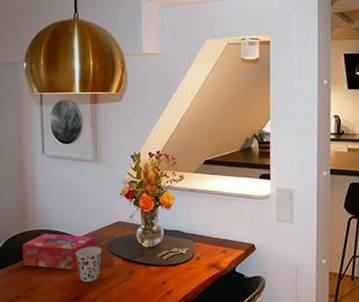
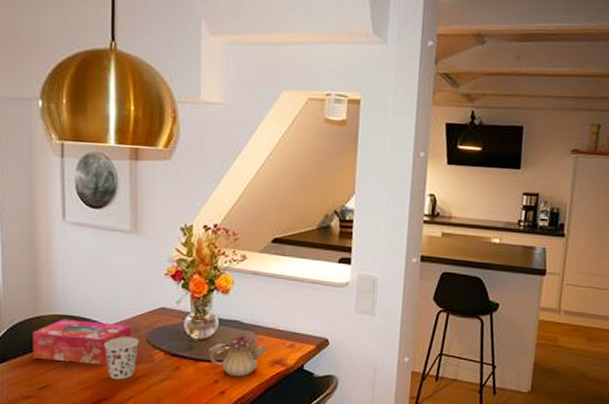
teapot: none [158,240,202,279] -> present [210,331,265,377]

